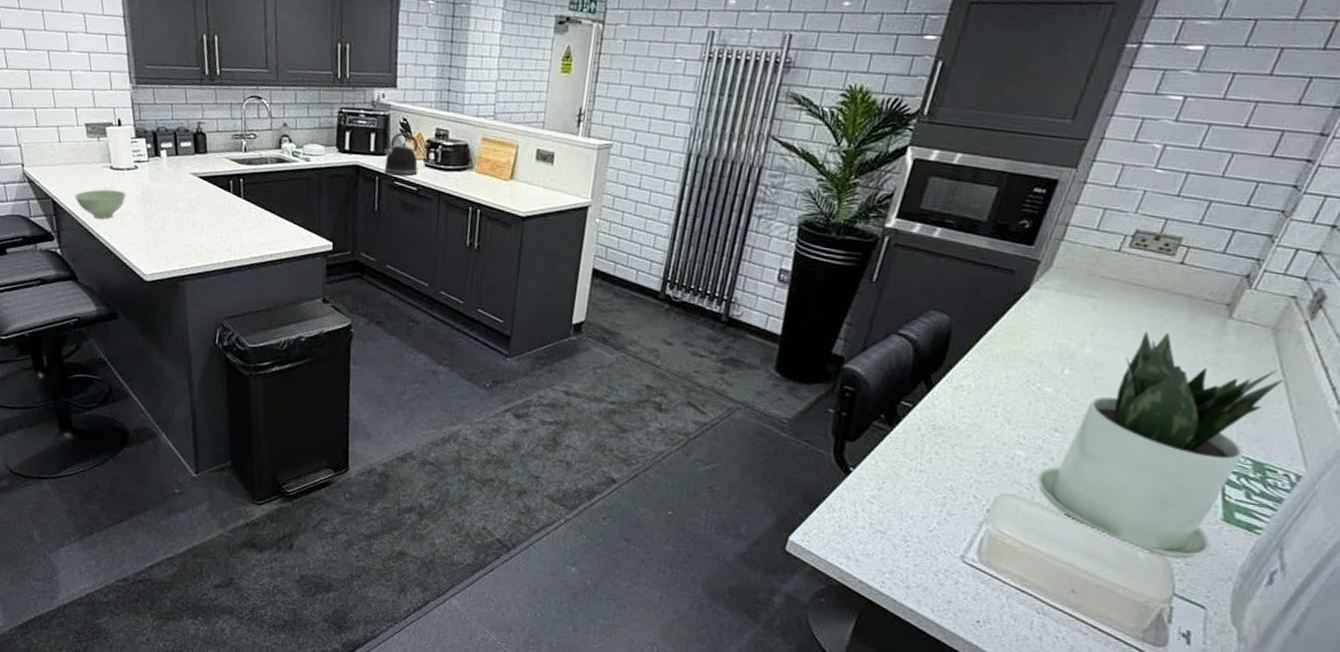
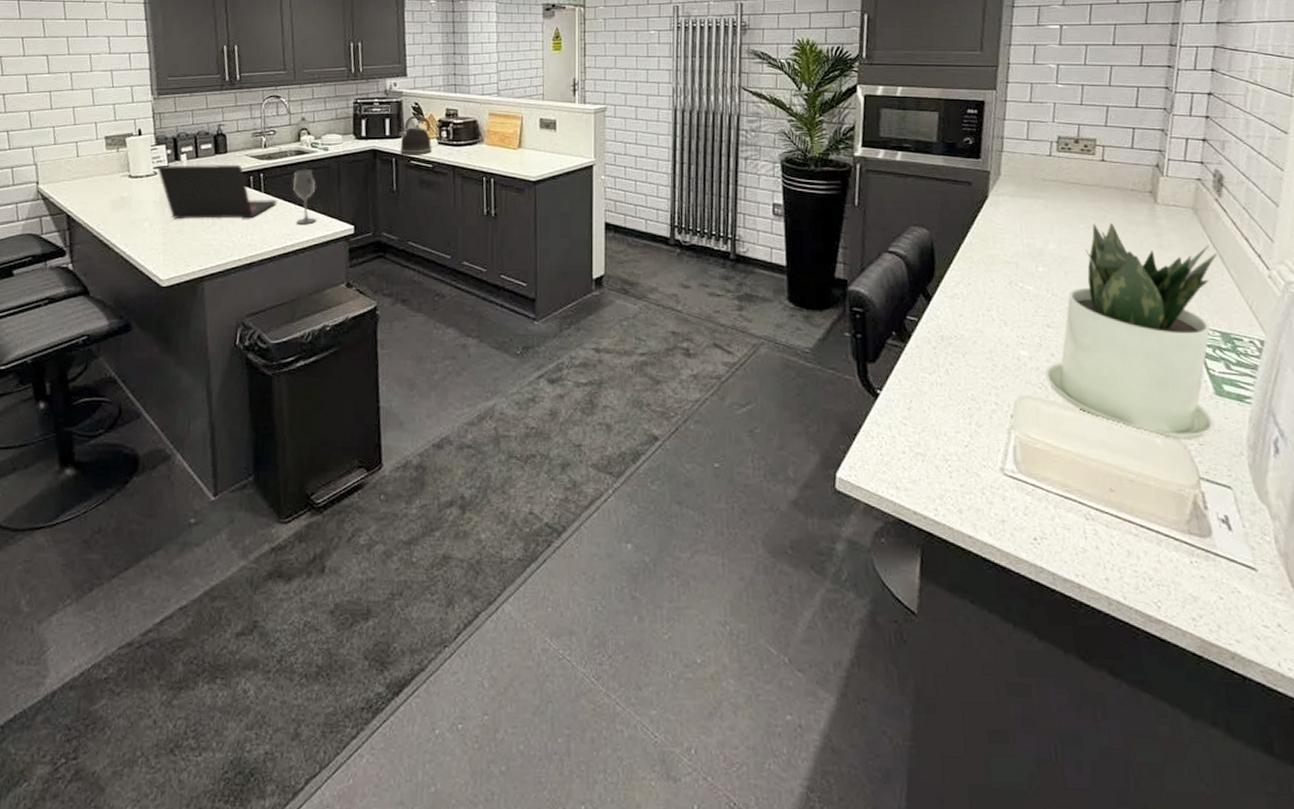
bowl: present [74,189,127,219] -> none [89,198,145,228]
laptop: none [138,160,257,224] -> present [157,164,277,220]
wine glass: none [273,179,296,236] -> present [293,169,317,225]

